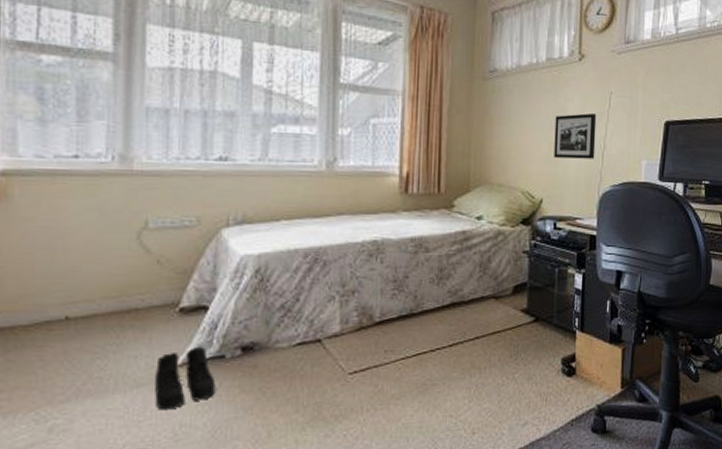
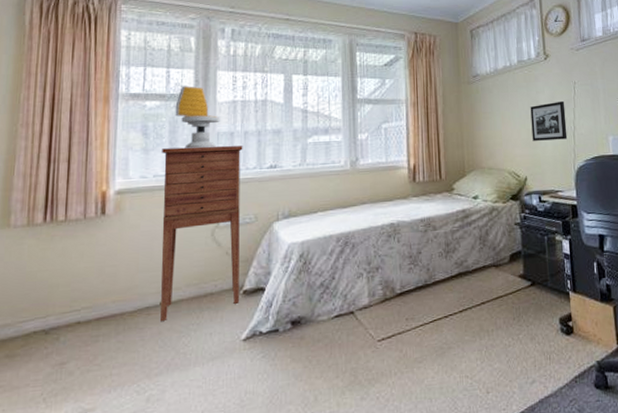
cabinet: none [66,121,182,338] -> present [161,145,243,321]
chair: none [85,39,151,126] -> present [175,86,220,149]
boots: present [155,347,216,410] -> none [226,323,272,380]

